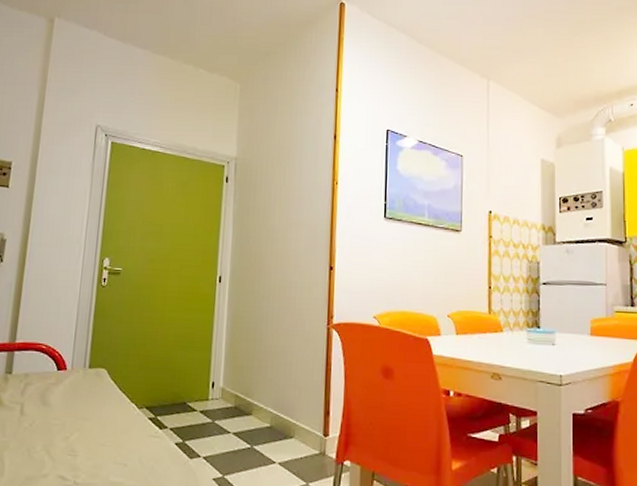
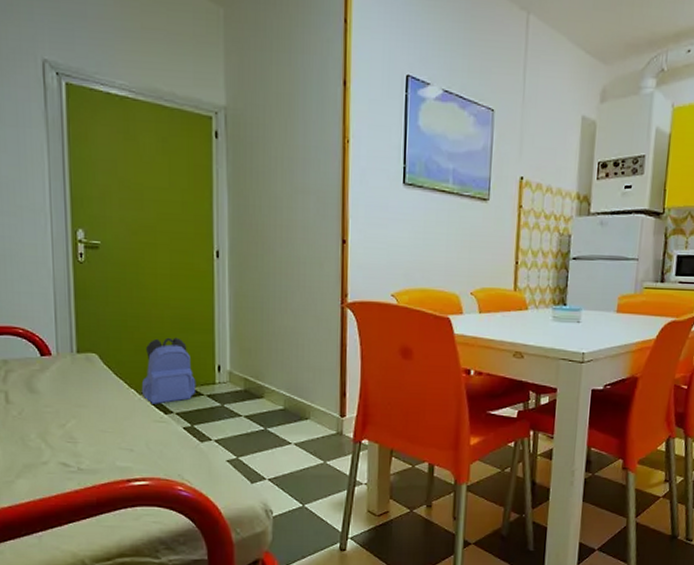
backpack: none [141,354,191,419] -> present [141,337,196,404]

